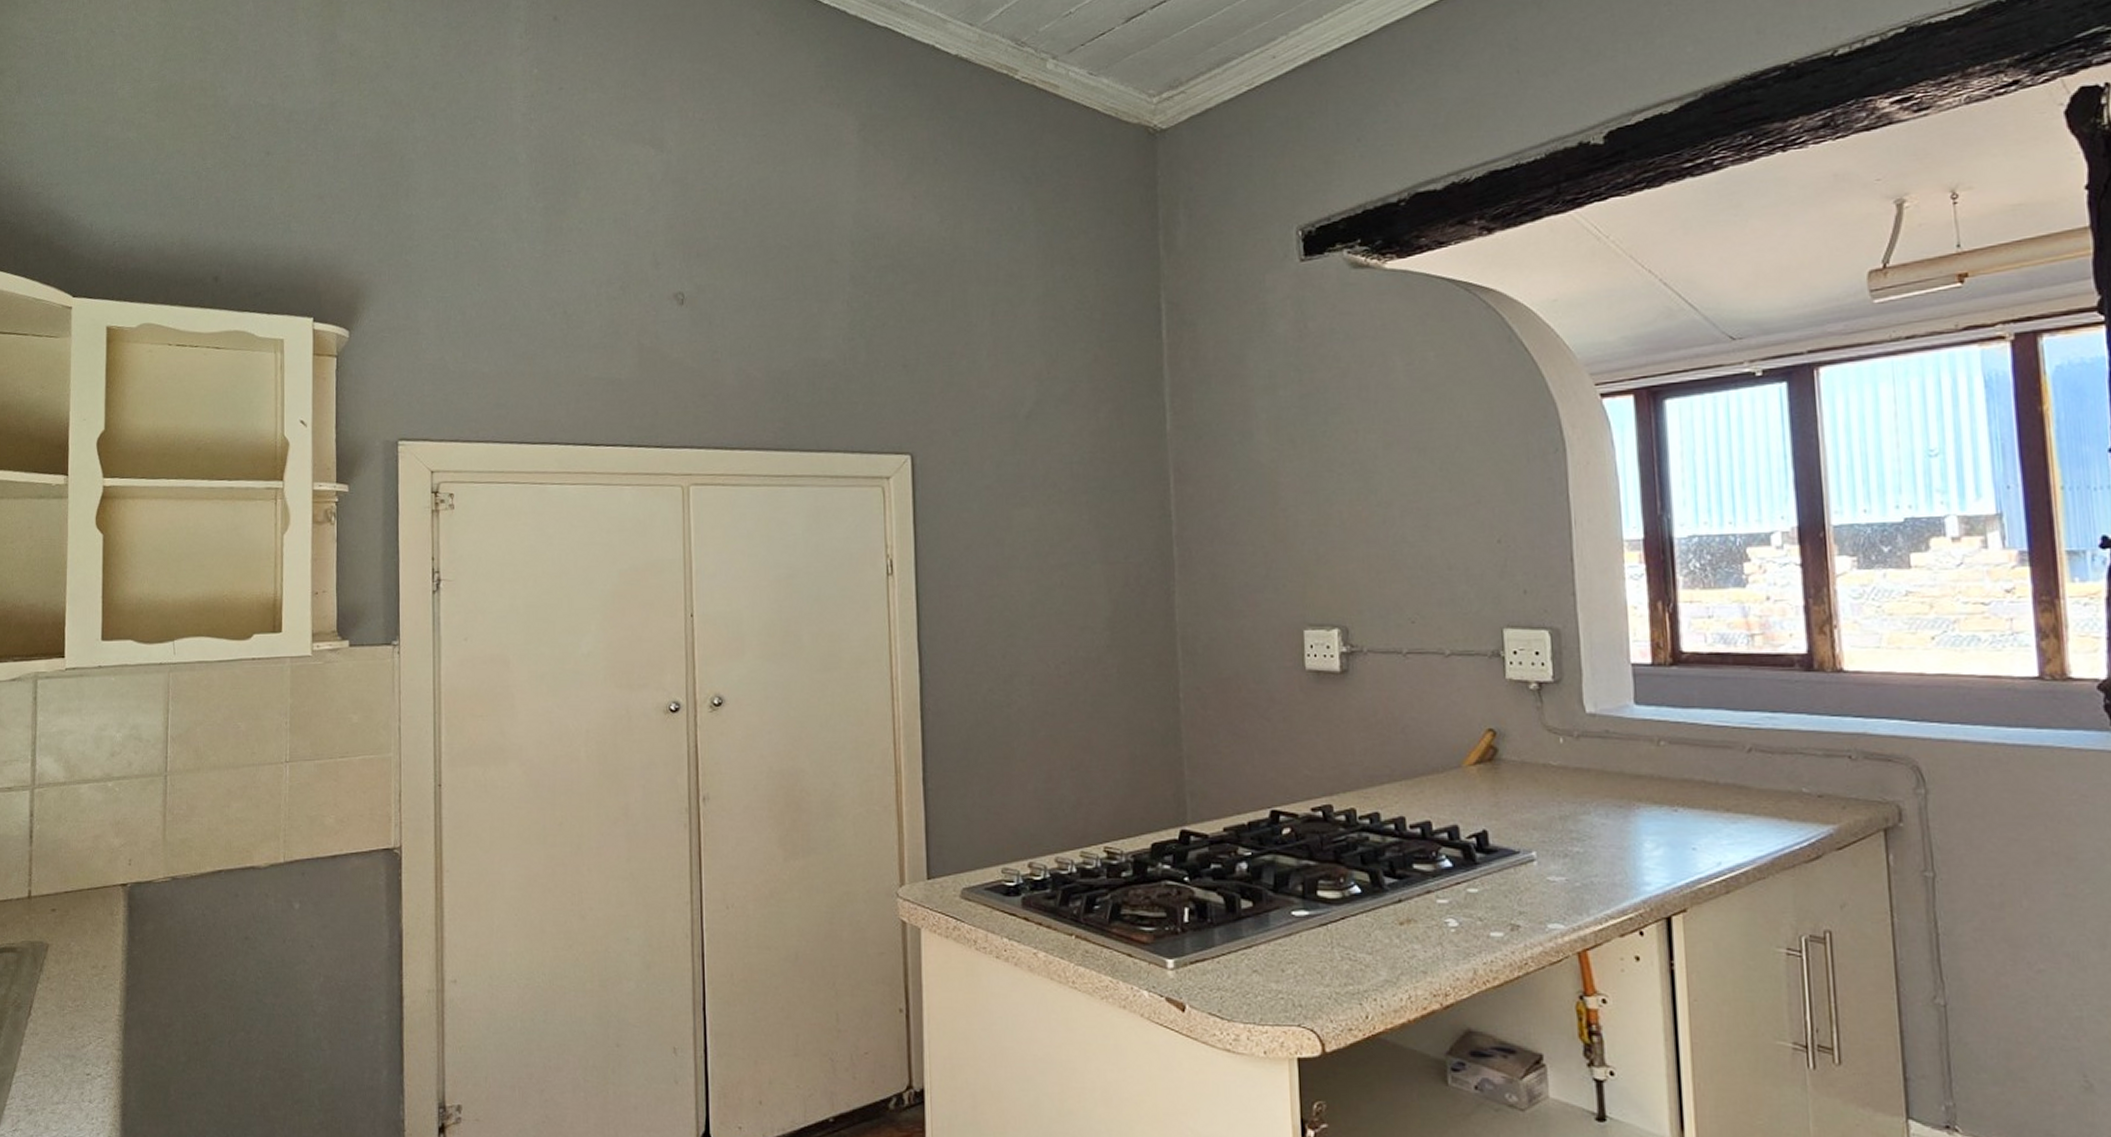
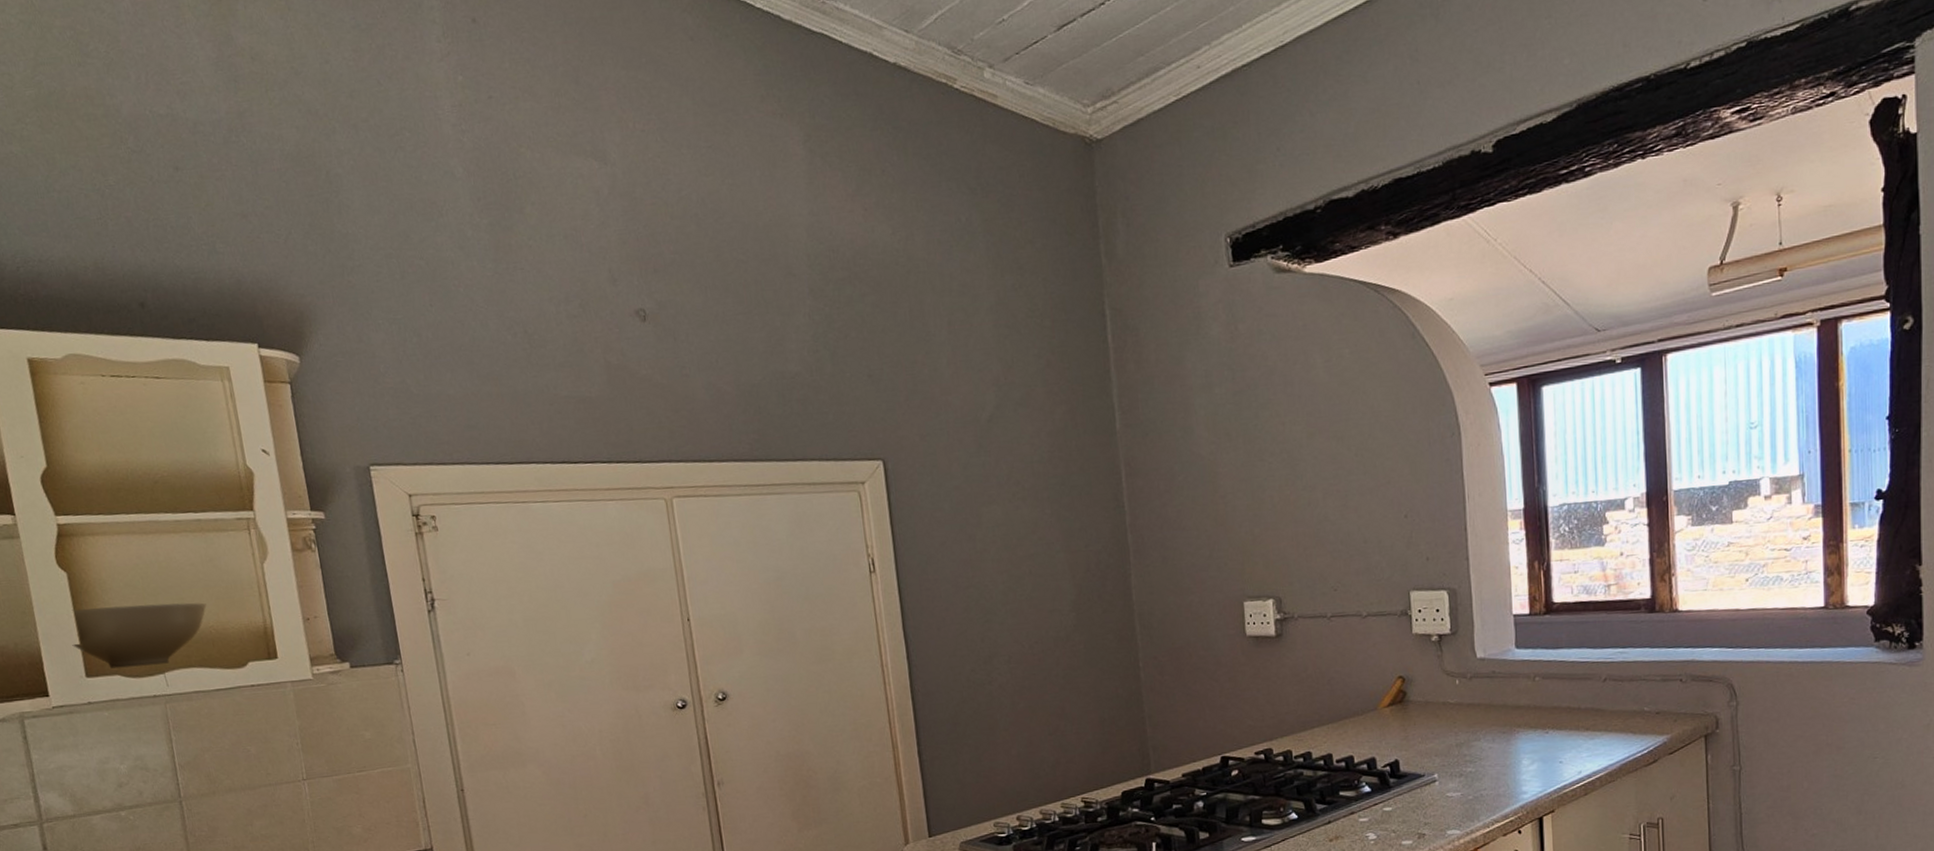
bowl: none [95,569,224,633] -> present [71,602,207,669]

